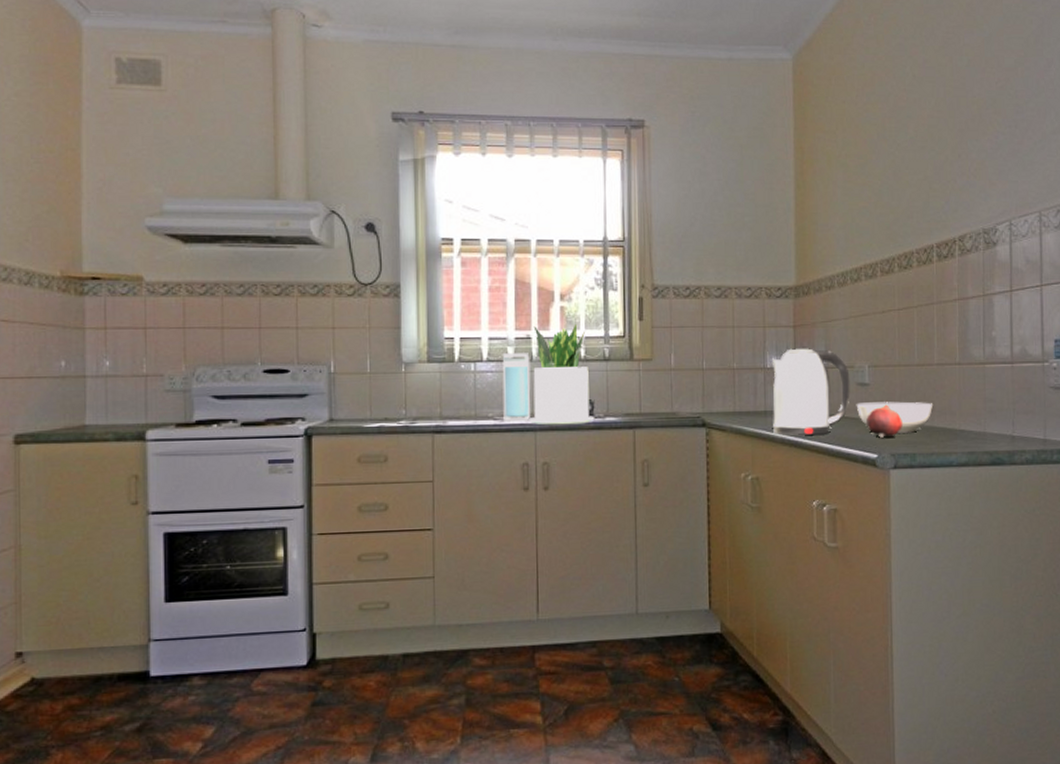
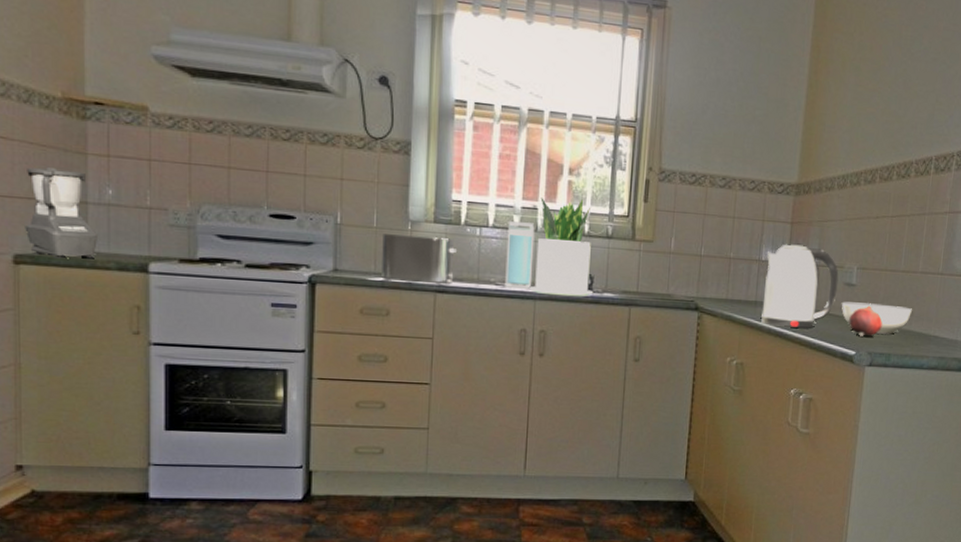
blender: none [25,345,97,435] -> present [25,167,99,259]
toaster: none [377,377,452,426] -> present [382,234,456,285]

